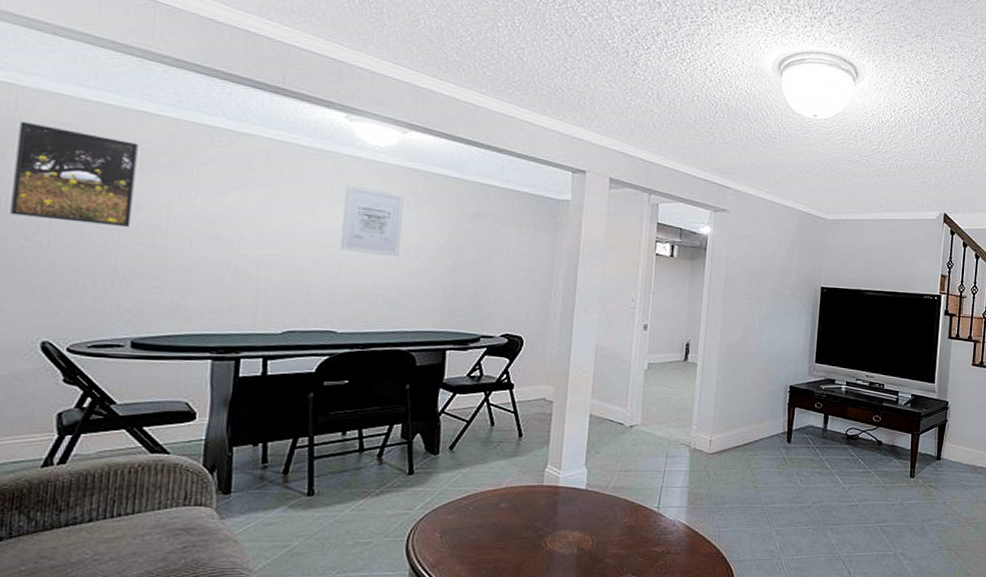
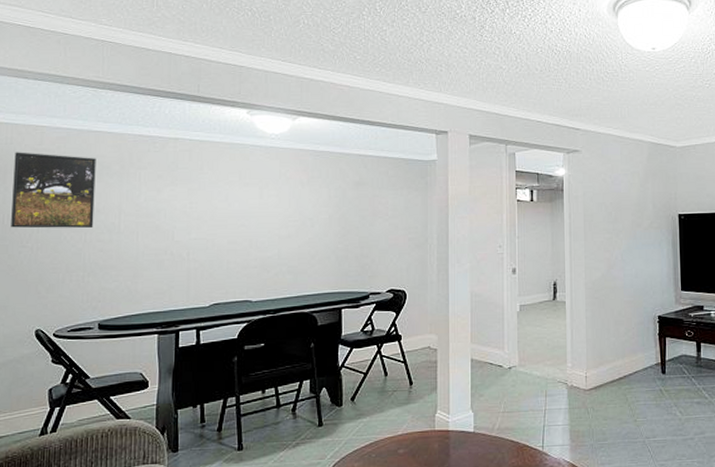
wall art: present [340,184,404,257] -> none [250,170,298,229]

